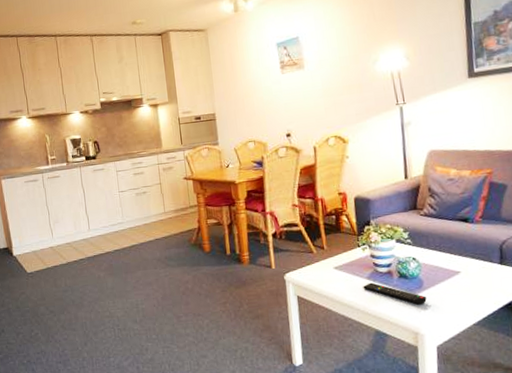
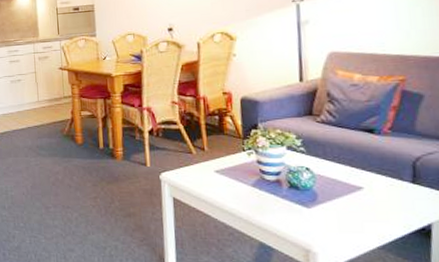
remote control: present [363,282,427,305] -> none [247,190,321,220]

